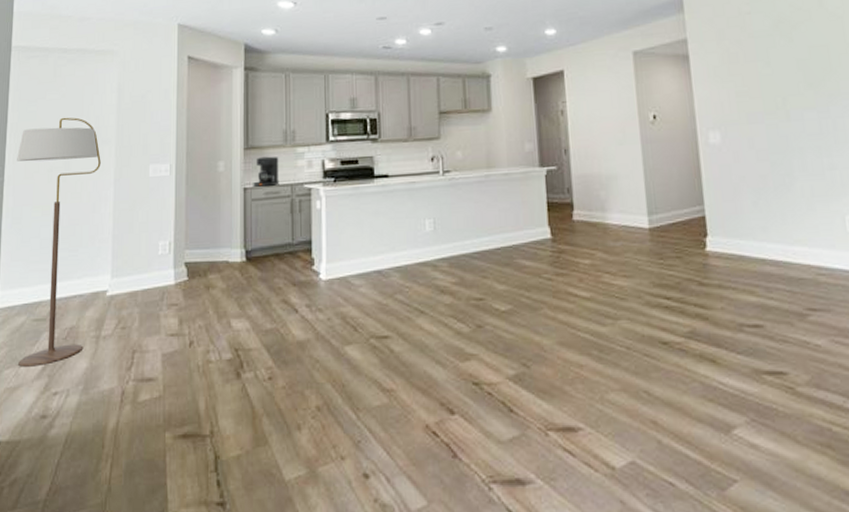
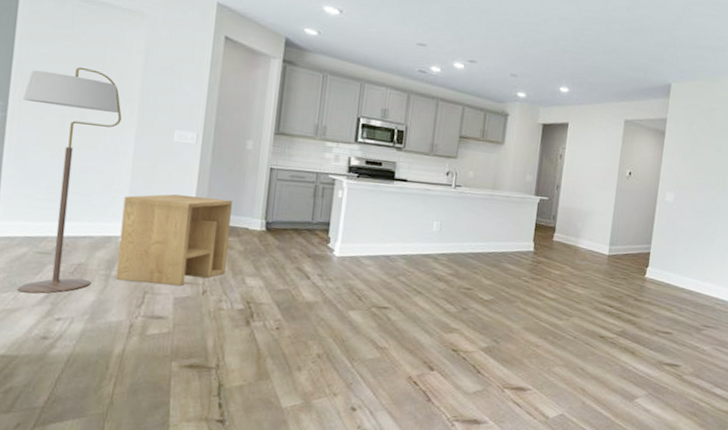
side table: none [105,232,210,340] -> present [116,193,232,286]
coffee maker: present [253,156,279,188] -> none [280,143,308,171]

